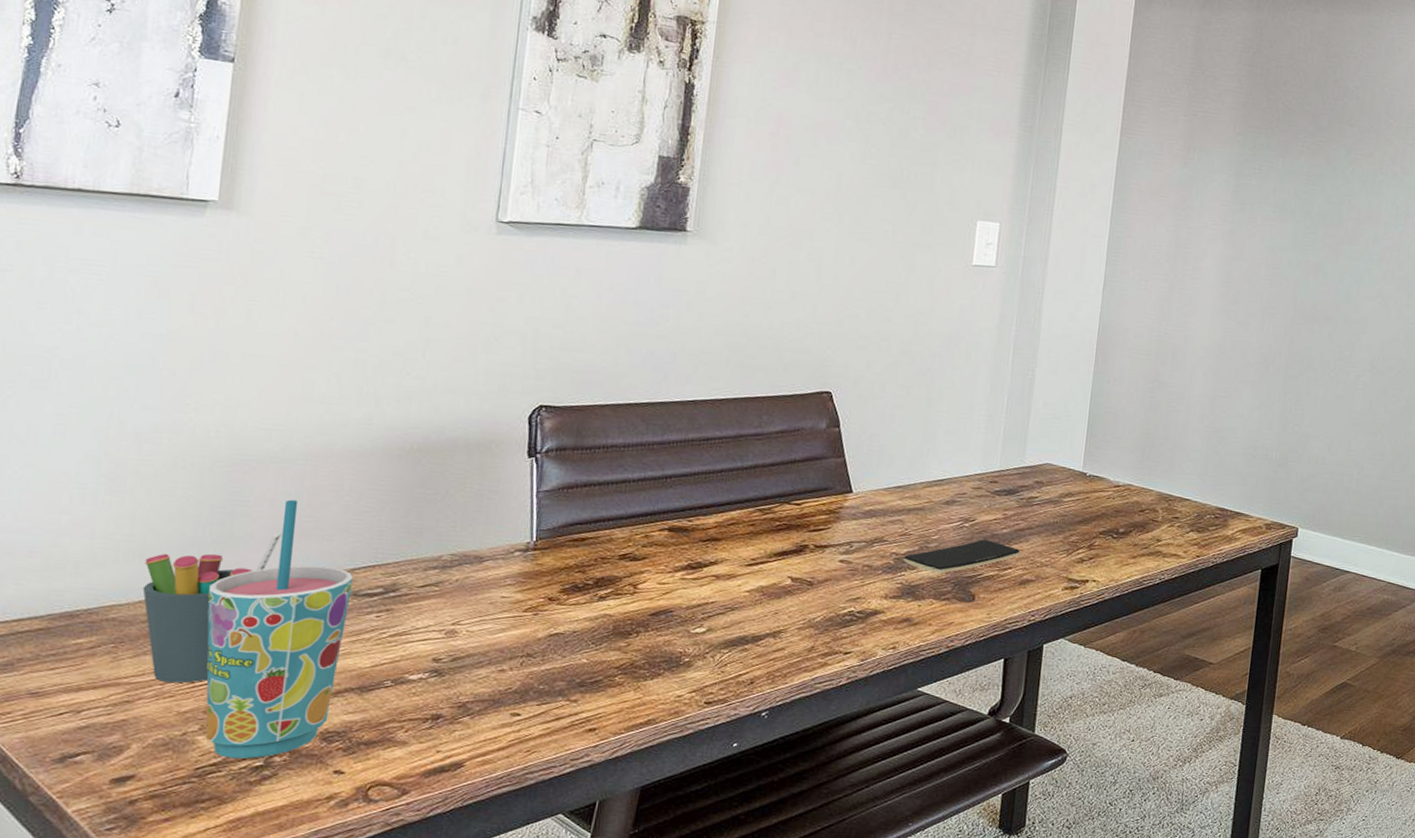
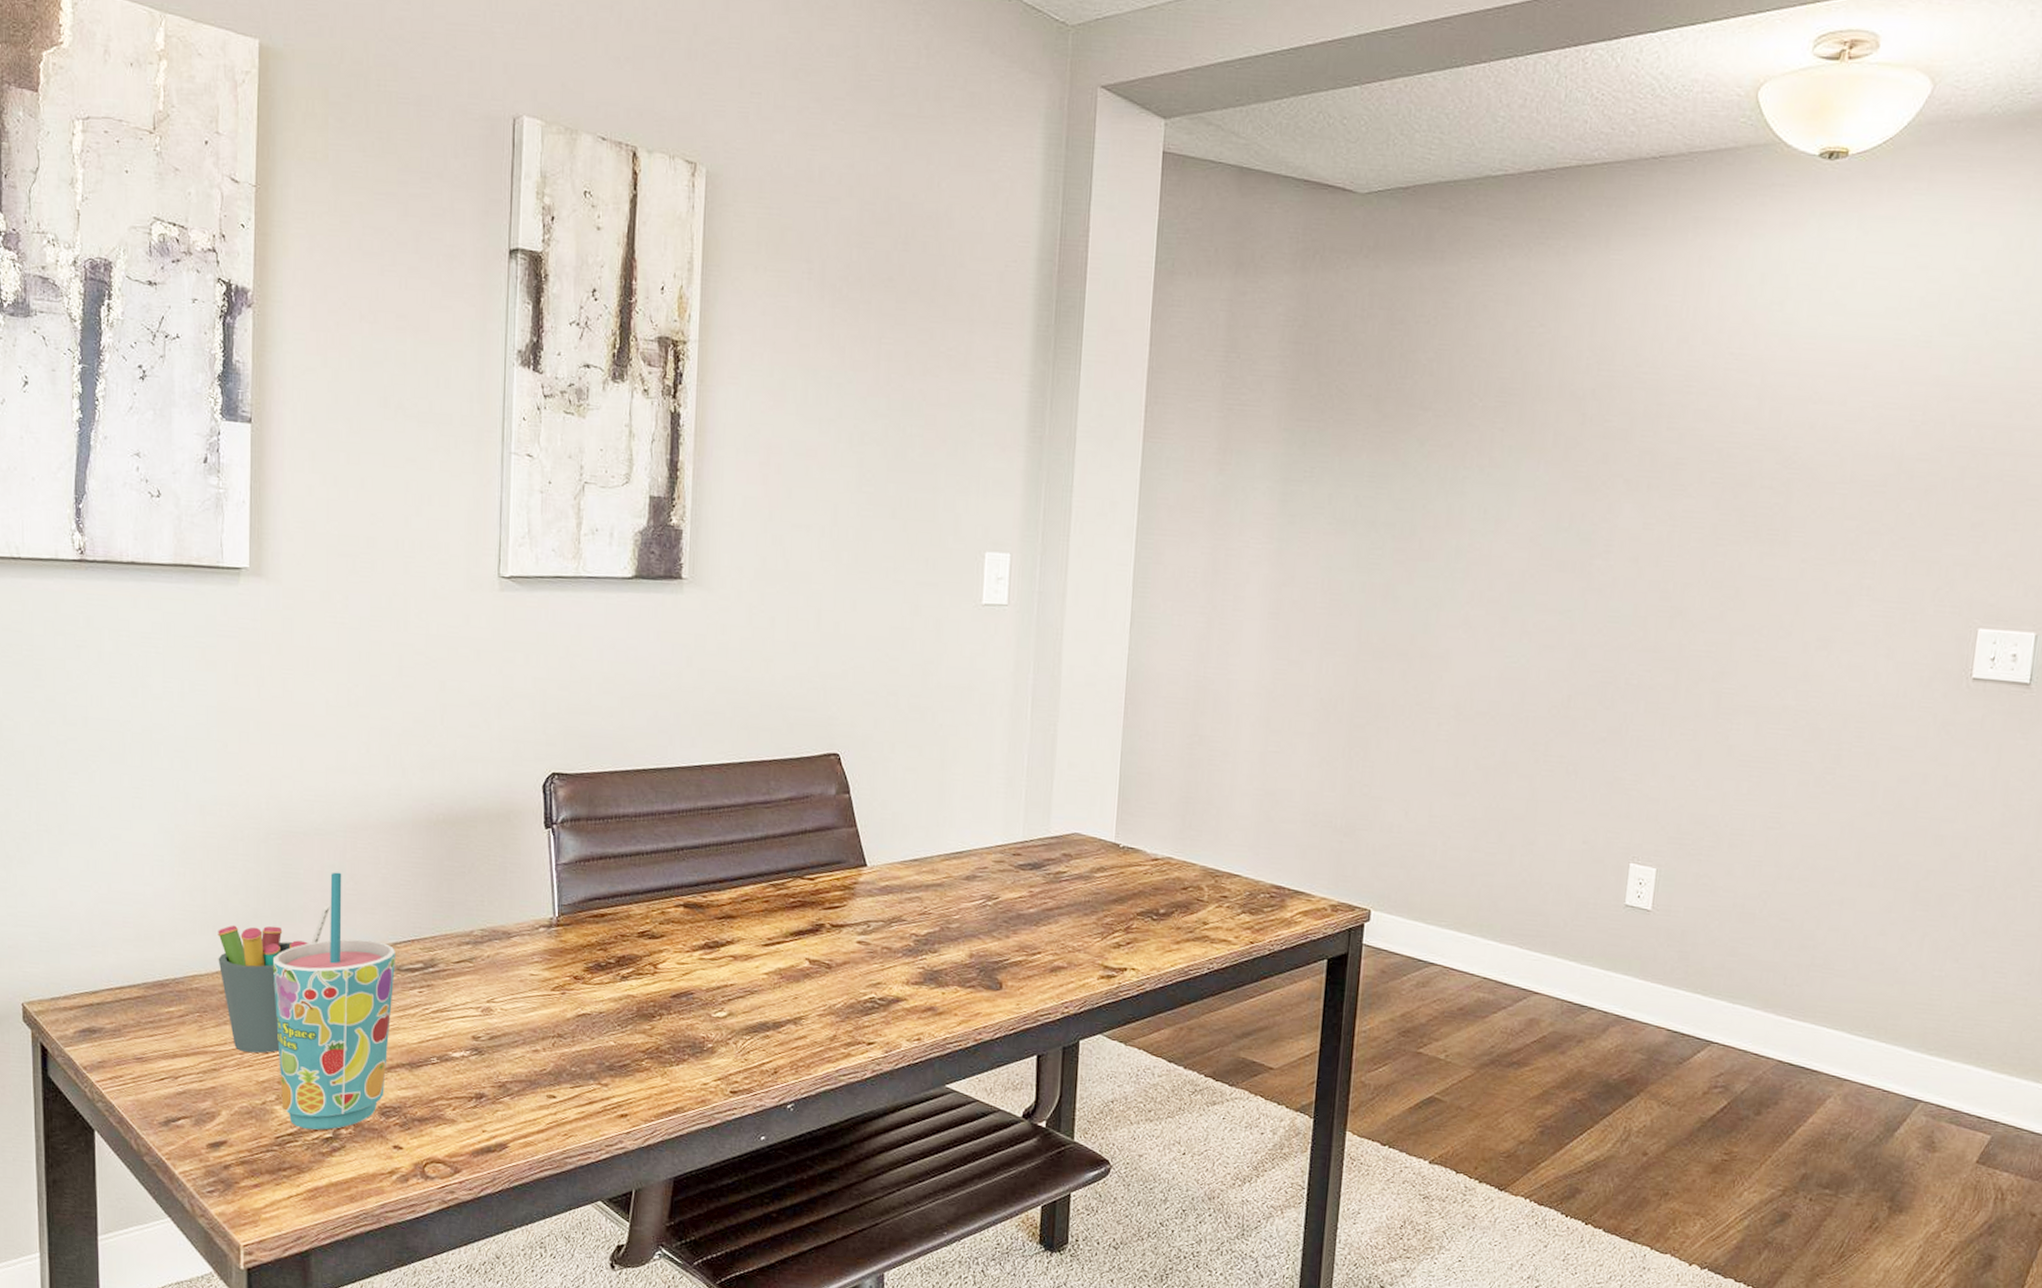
smartphone: present [904,539,1020,573] -> none [924,920,1049,957]

